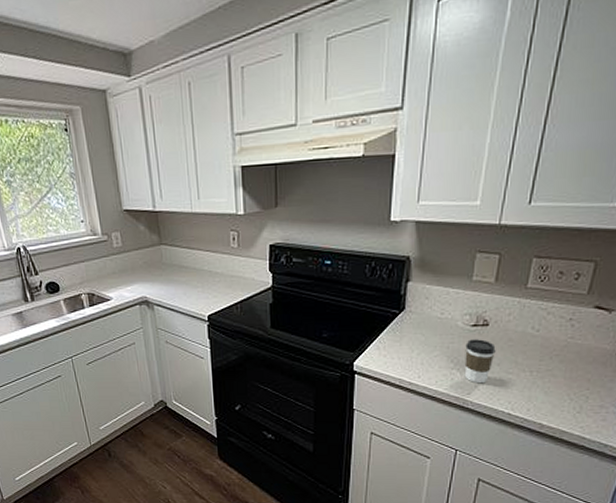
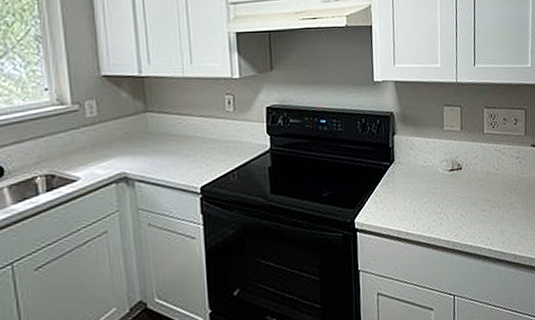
coffee cup: present [464,339,496,384] -> none [447,182,471,225]

